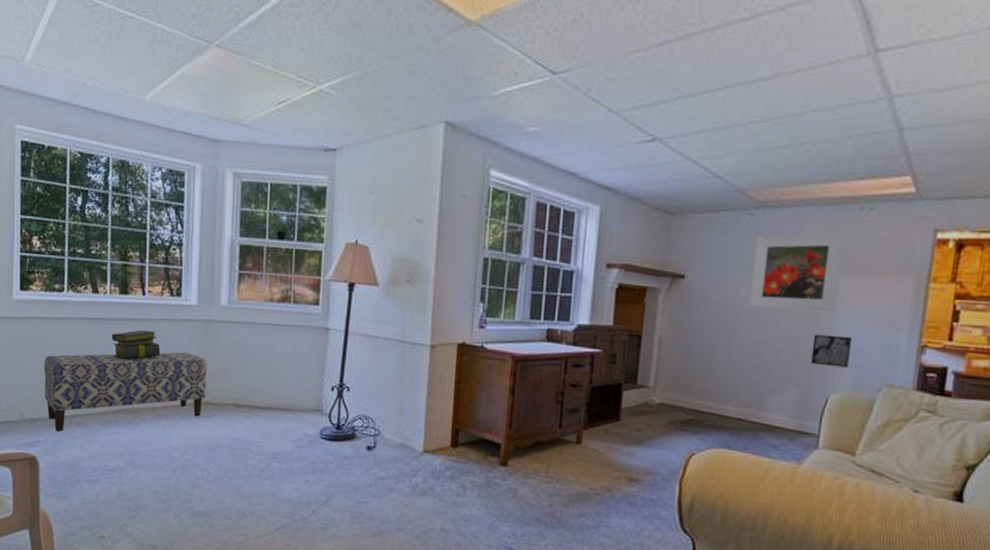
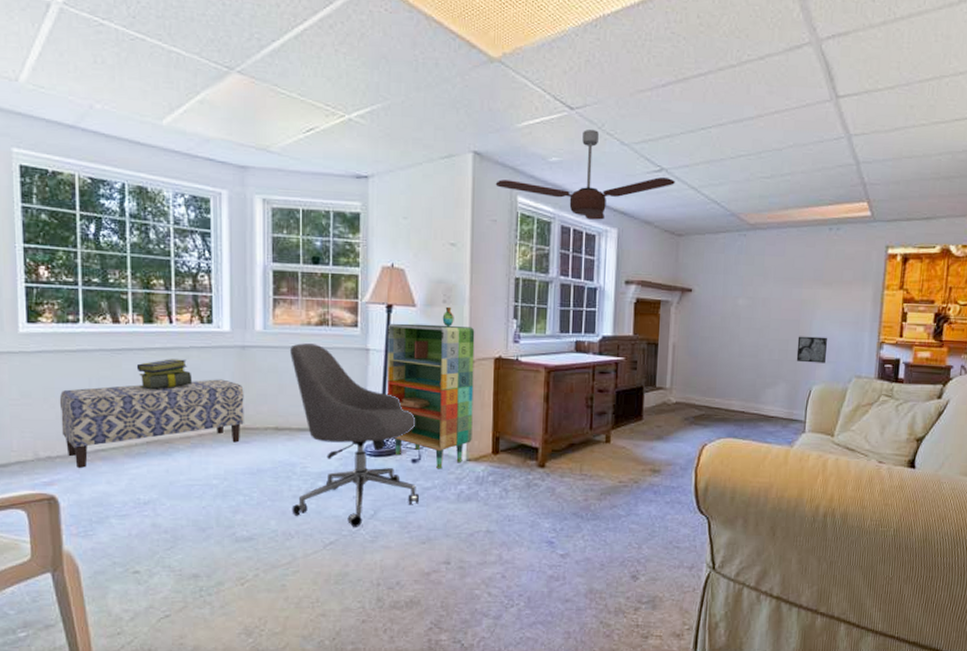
chair: none [246,319,373,513] -> present [290,343,420,527]
shelving unit: none [345,286,439,459] -> present [387,306,475,469]
ceiling fan: none [467,95,670,196] -> present [495,129,675,220]
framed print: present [749,233,845,311] -> none [746,250,819,317]

